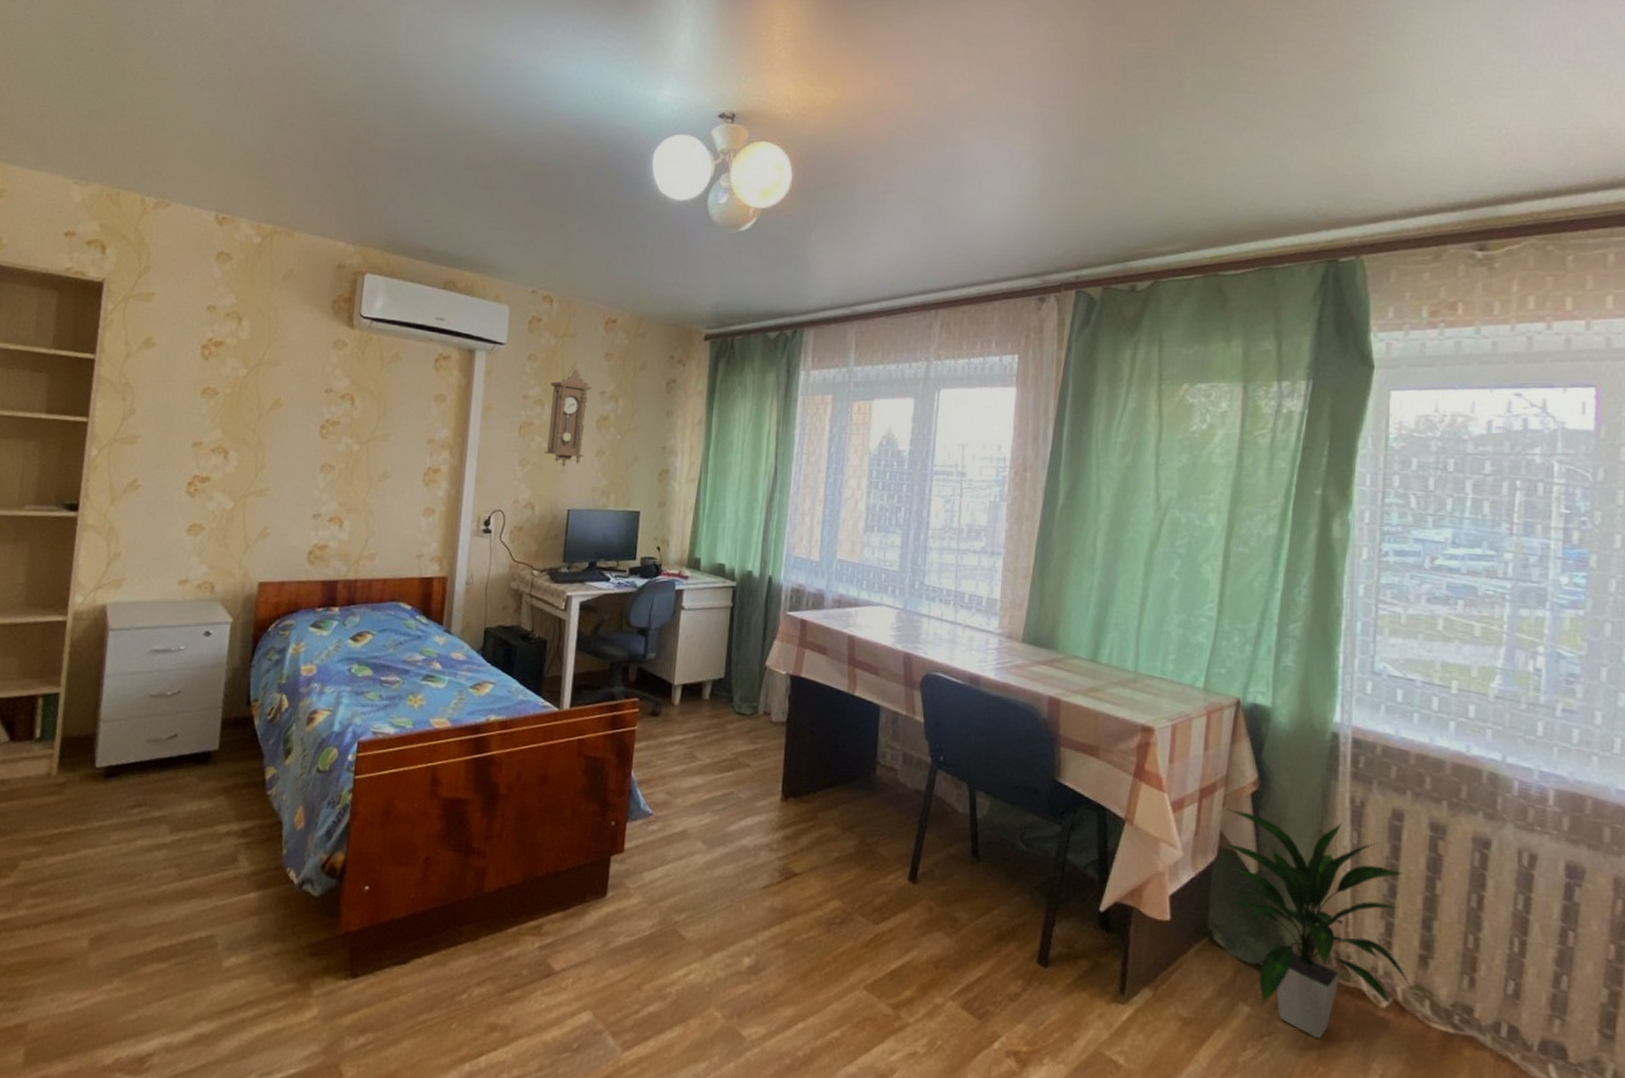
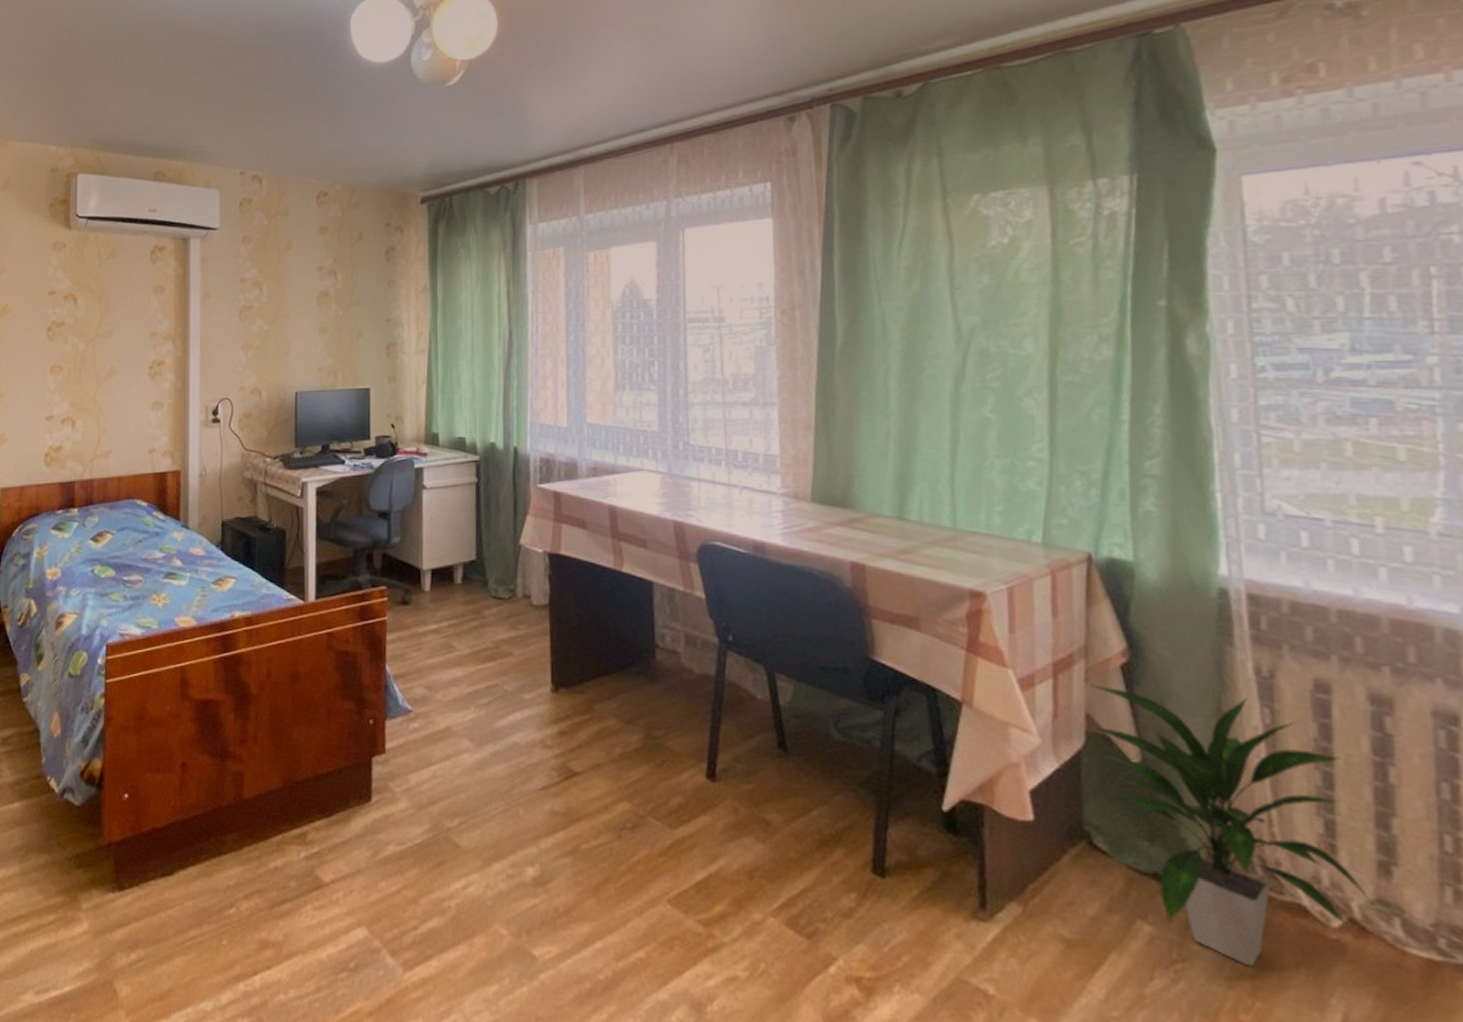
pendulum clock: present [545,369,592,467] -> none [267,247,309,348]

